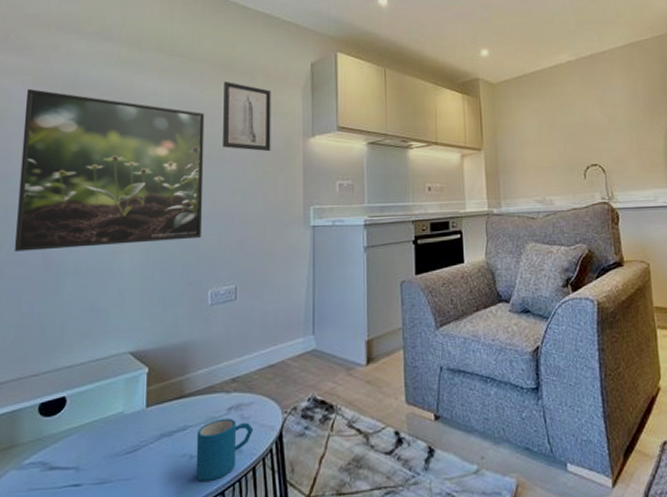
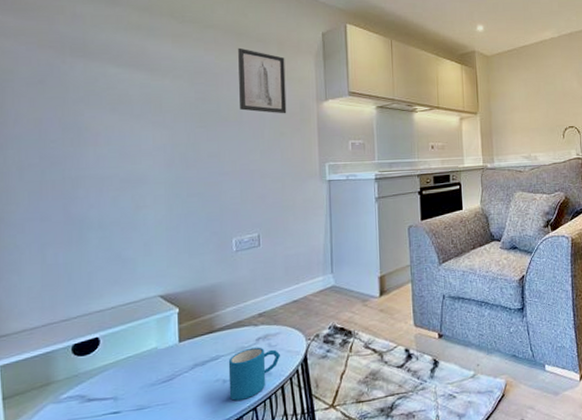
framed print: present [14,89,205,252] -> none [31,51,224,208]

